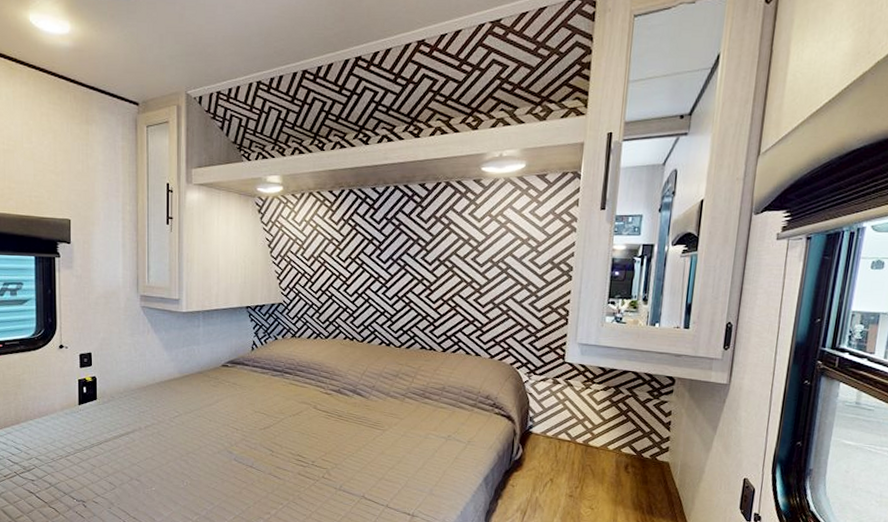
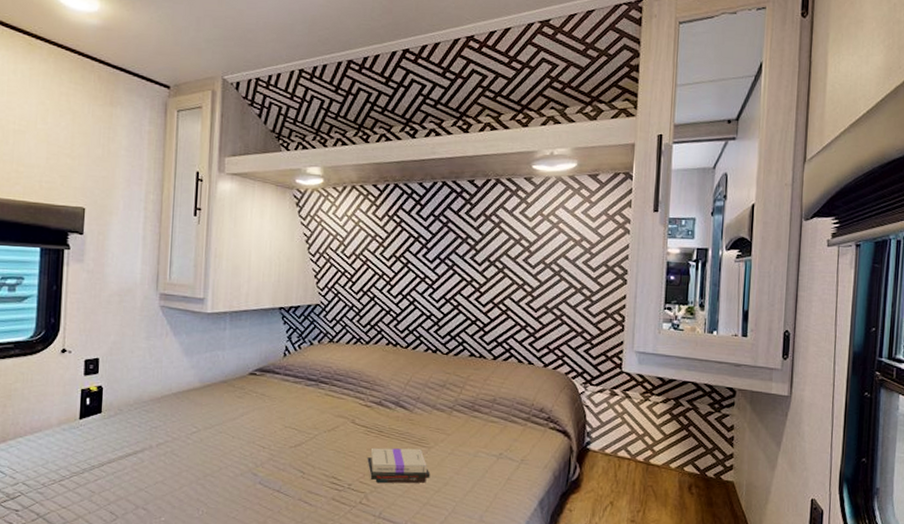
books: none [328,430,385,461] -> present [367,447,430,484]

